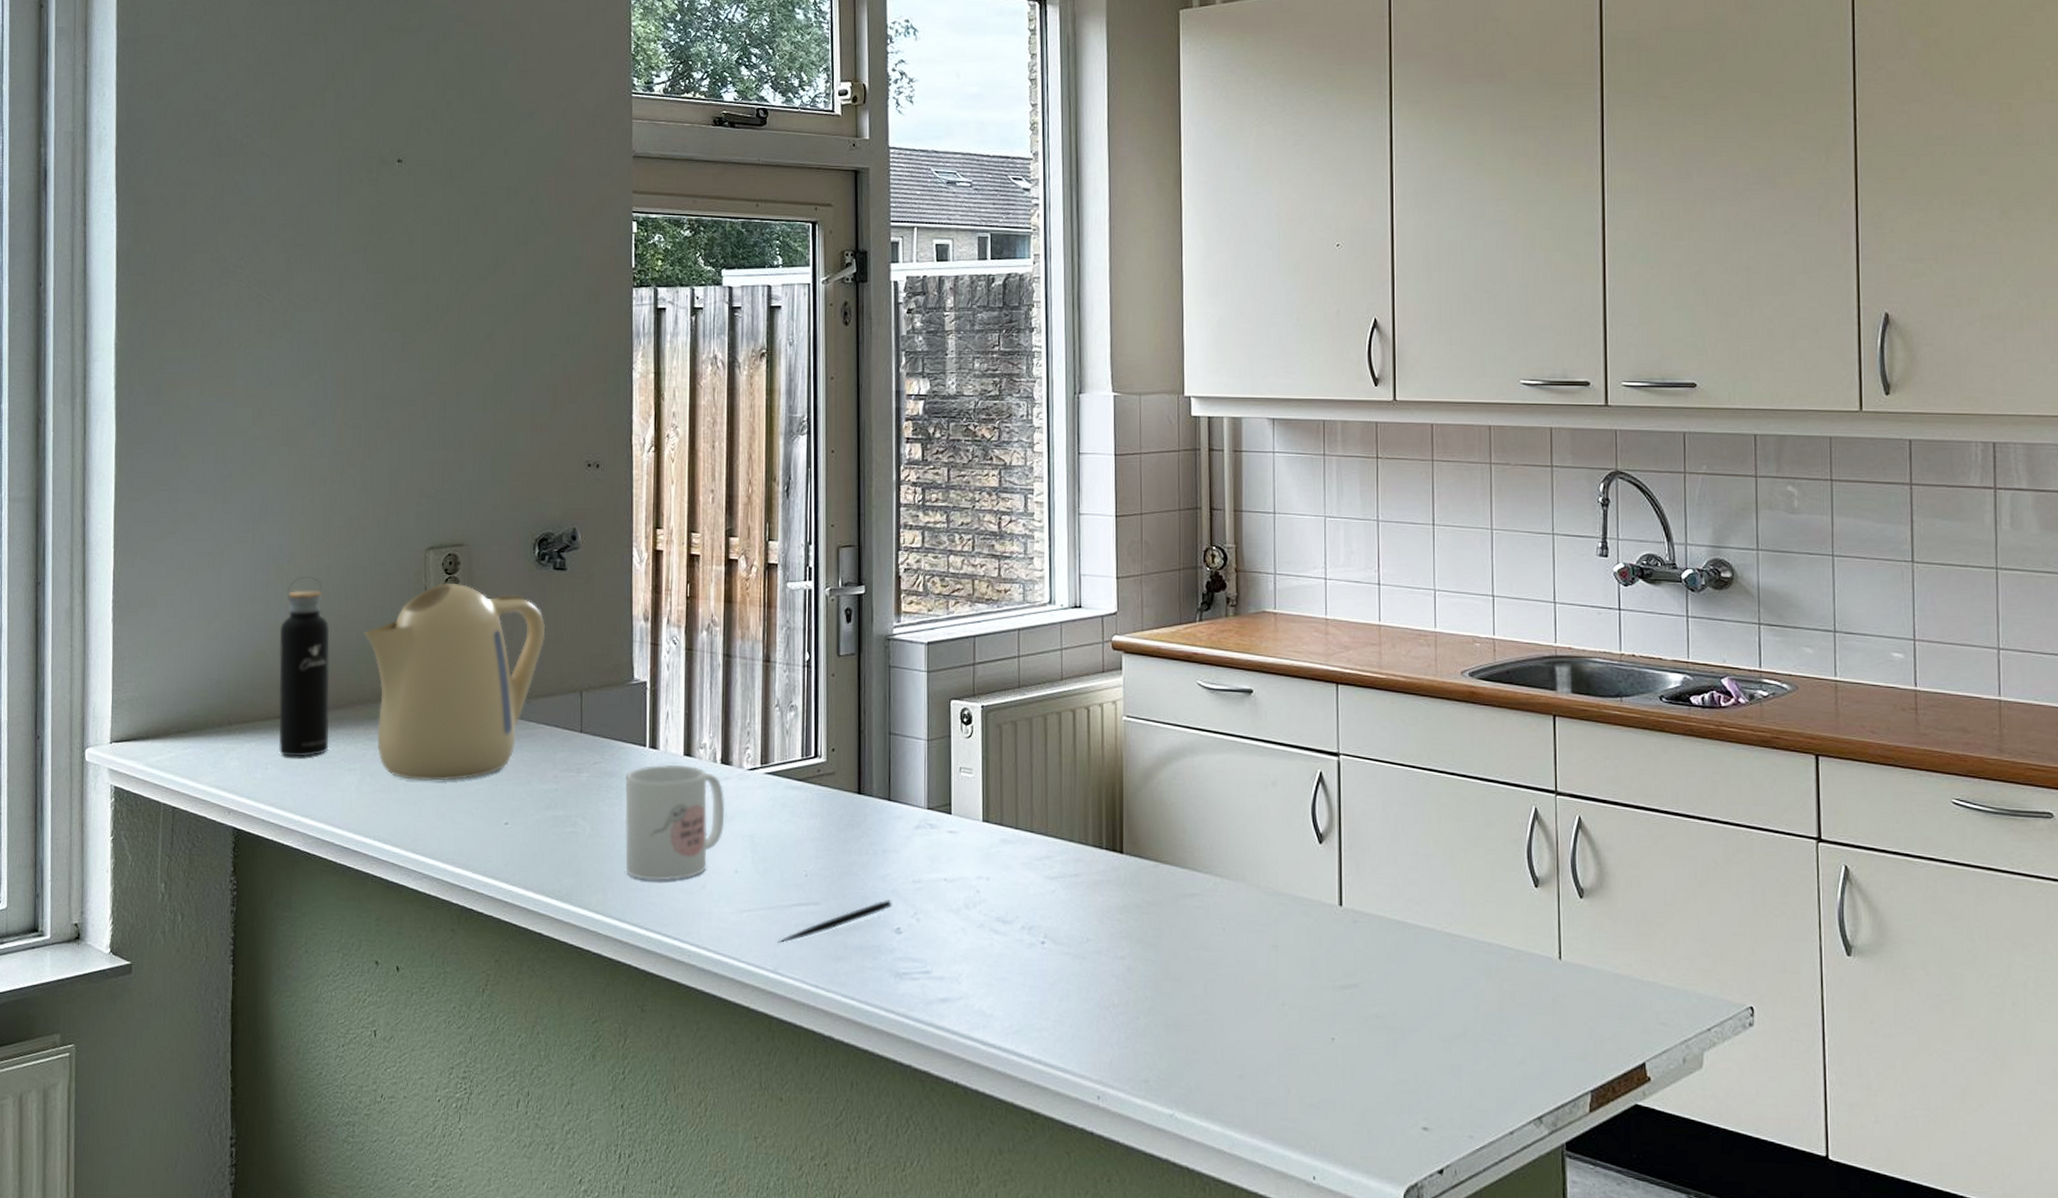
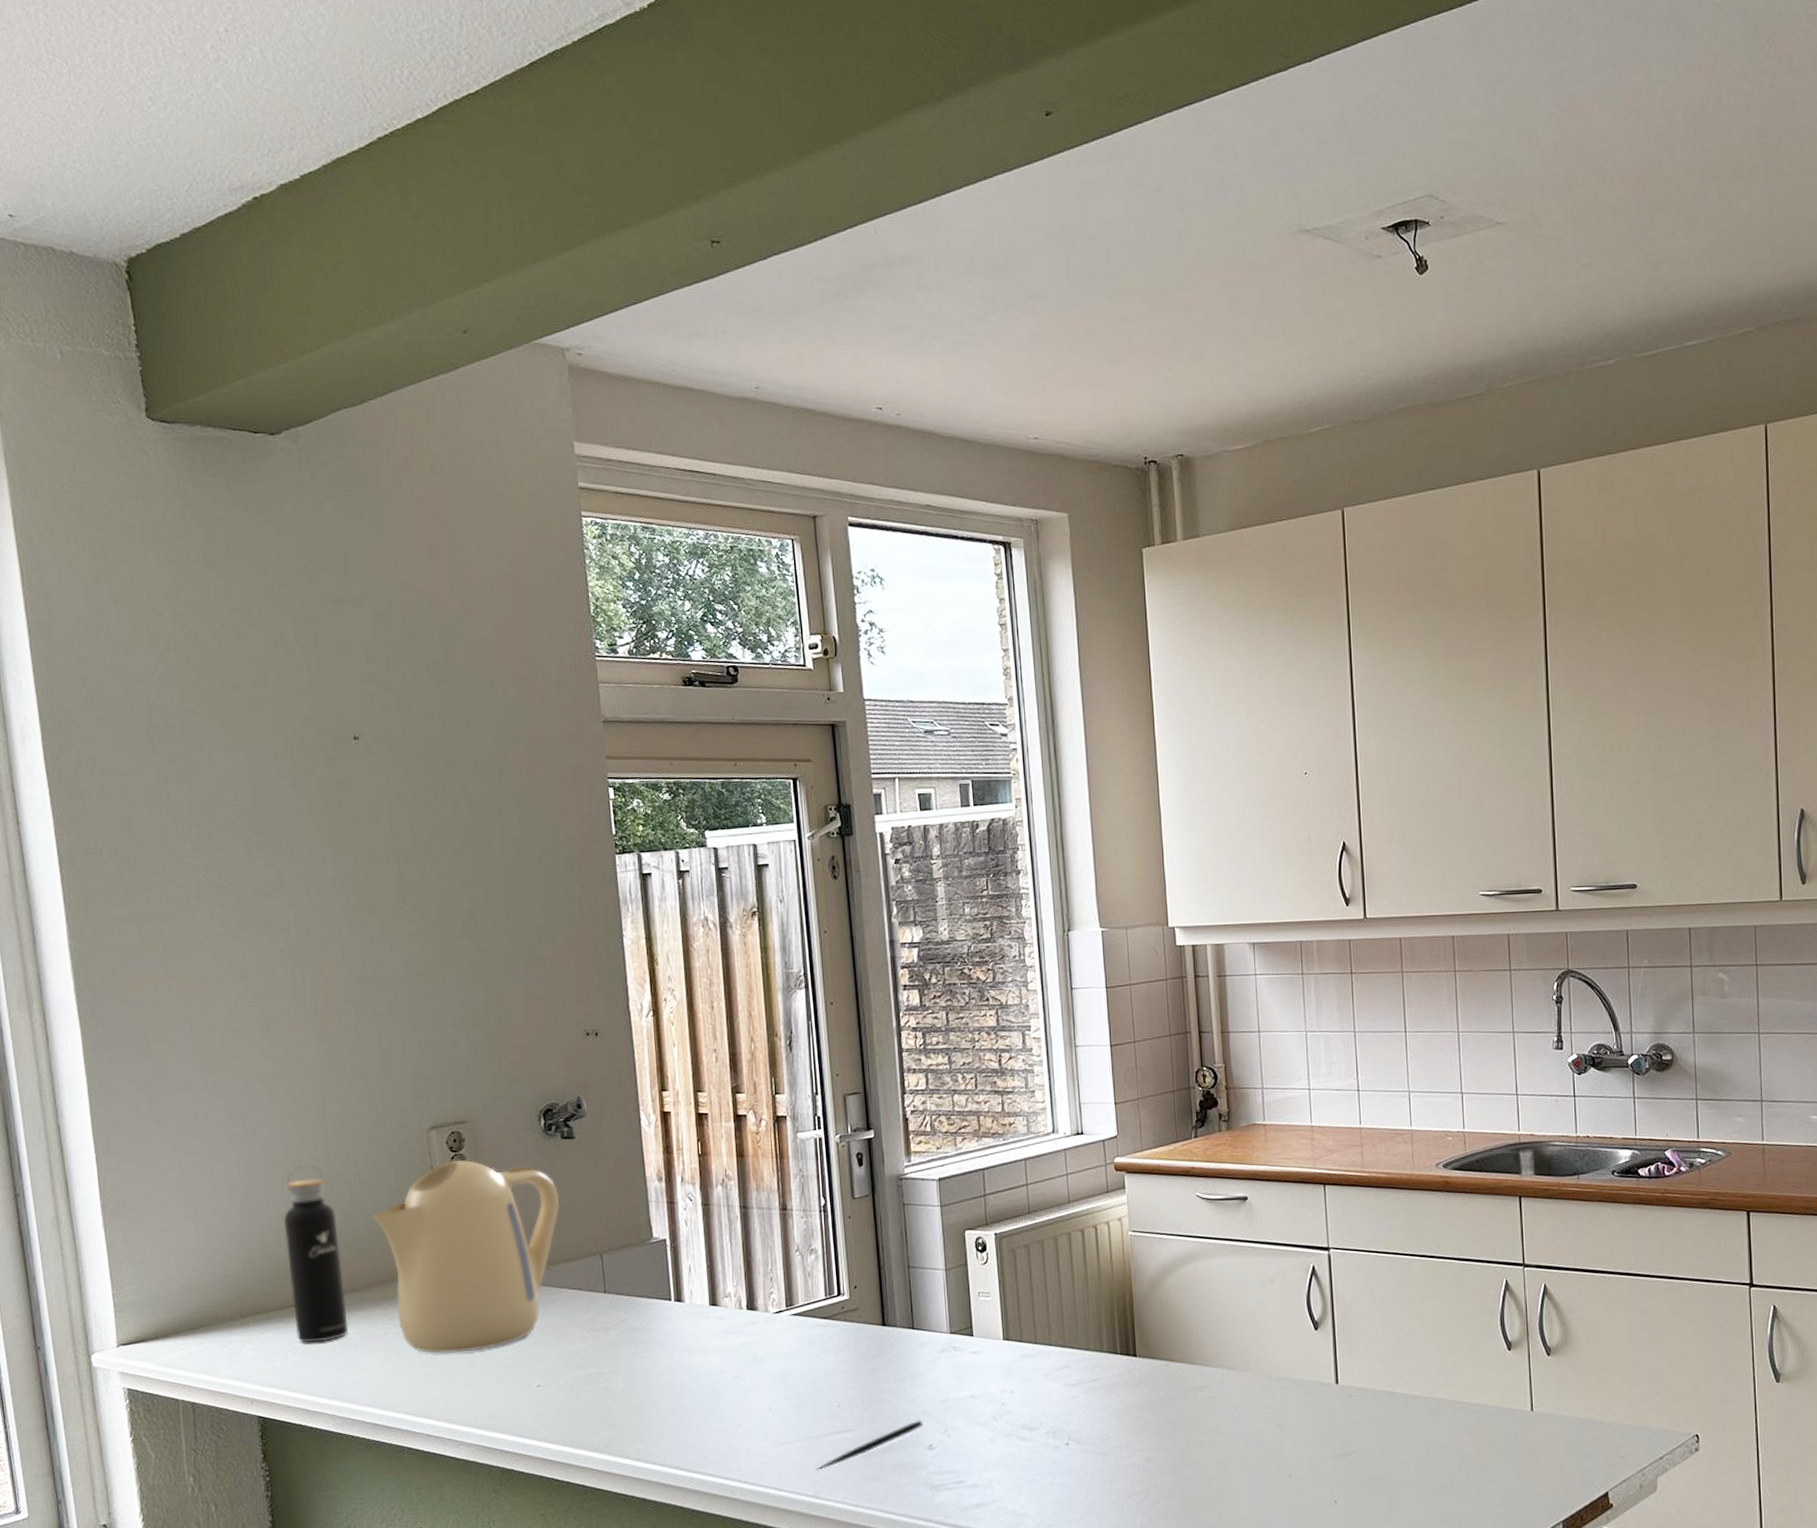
mug: present [625,764,725,881] -> none [654,1314,756,1425]

